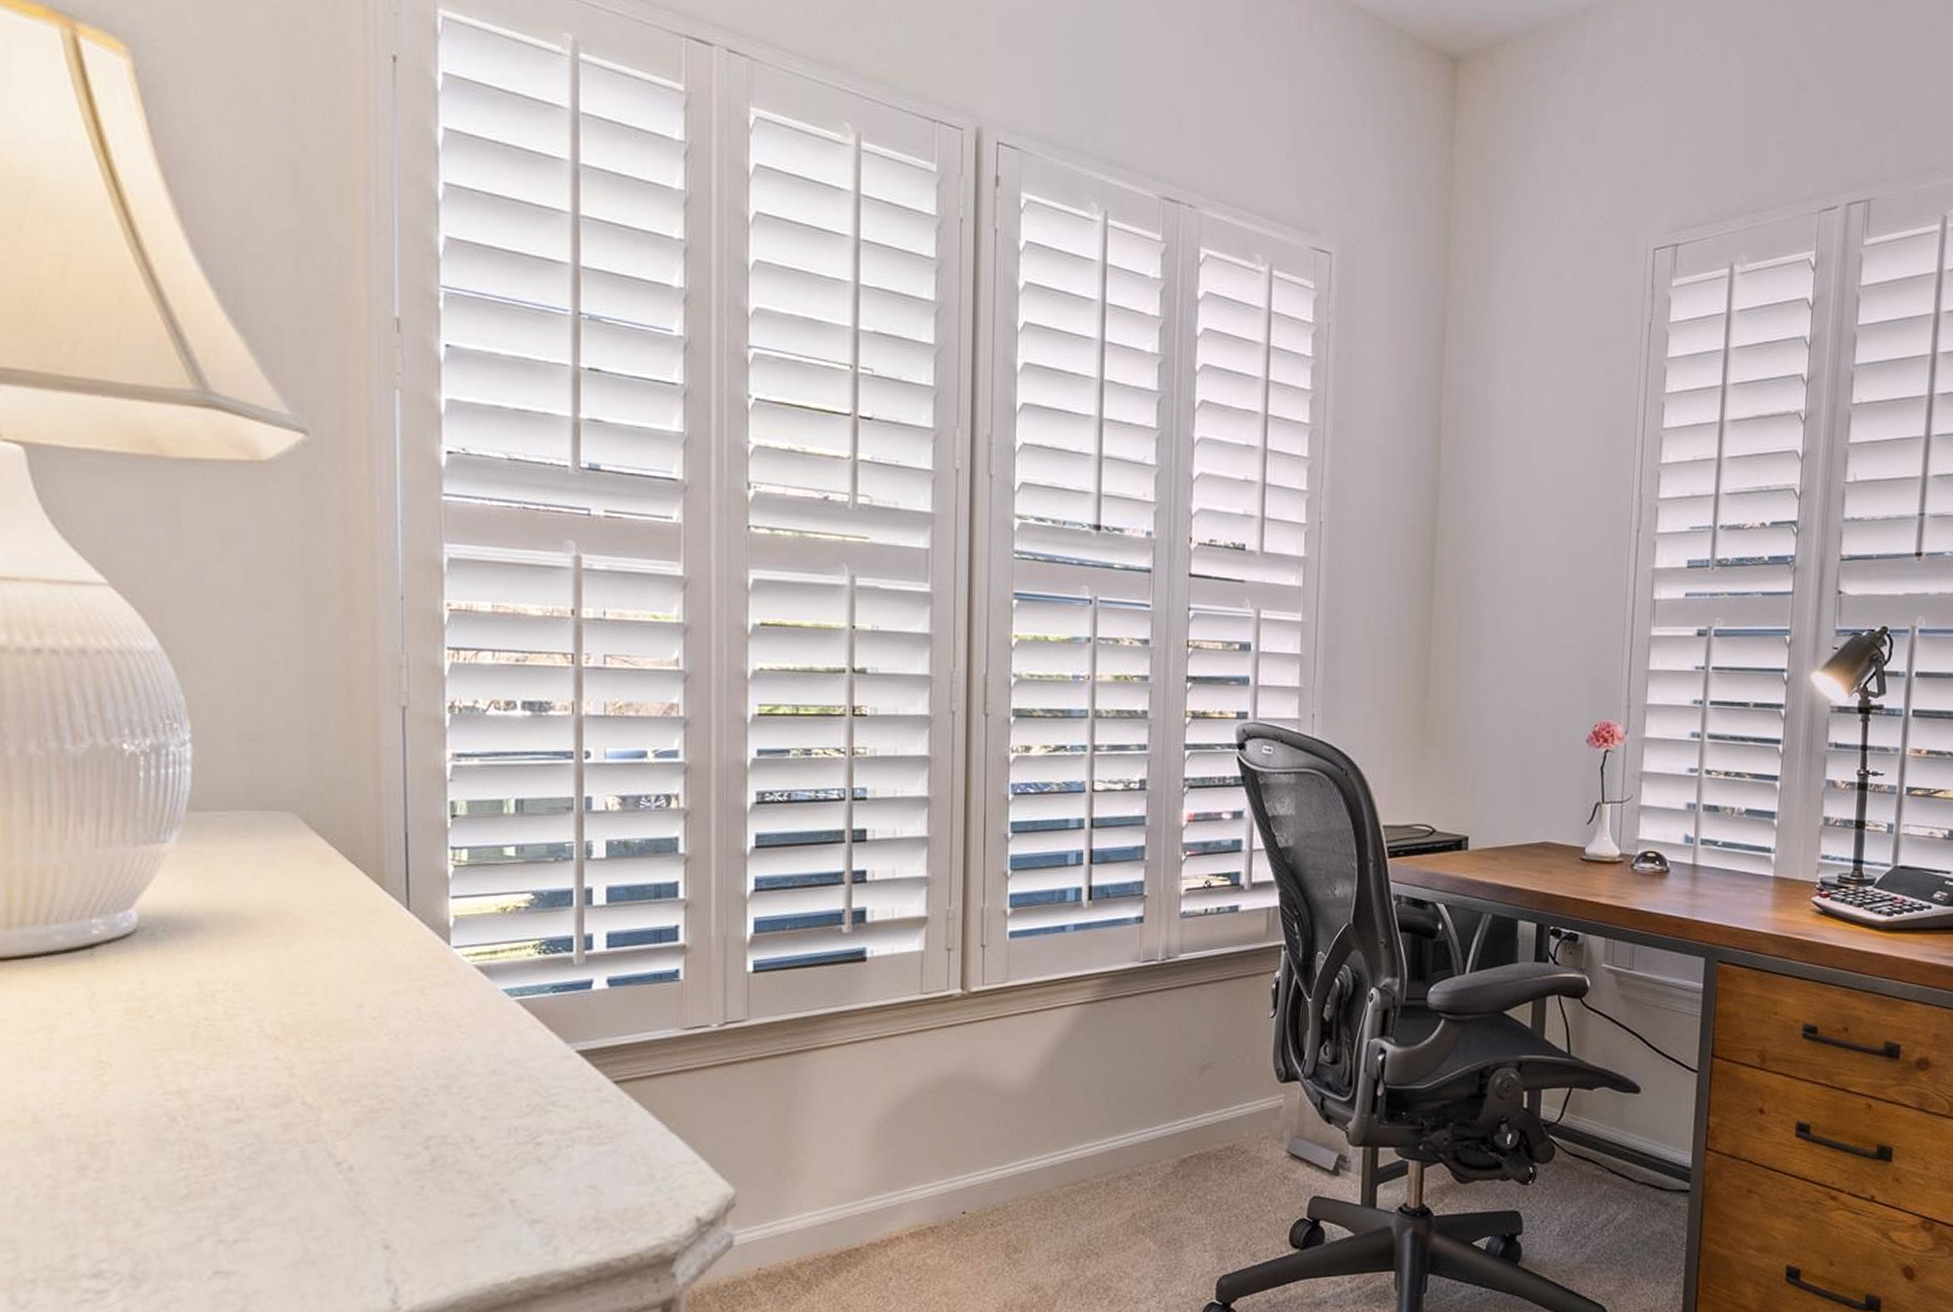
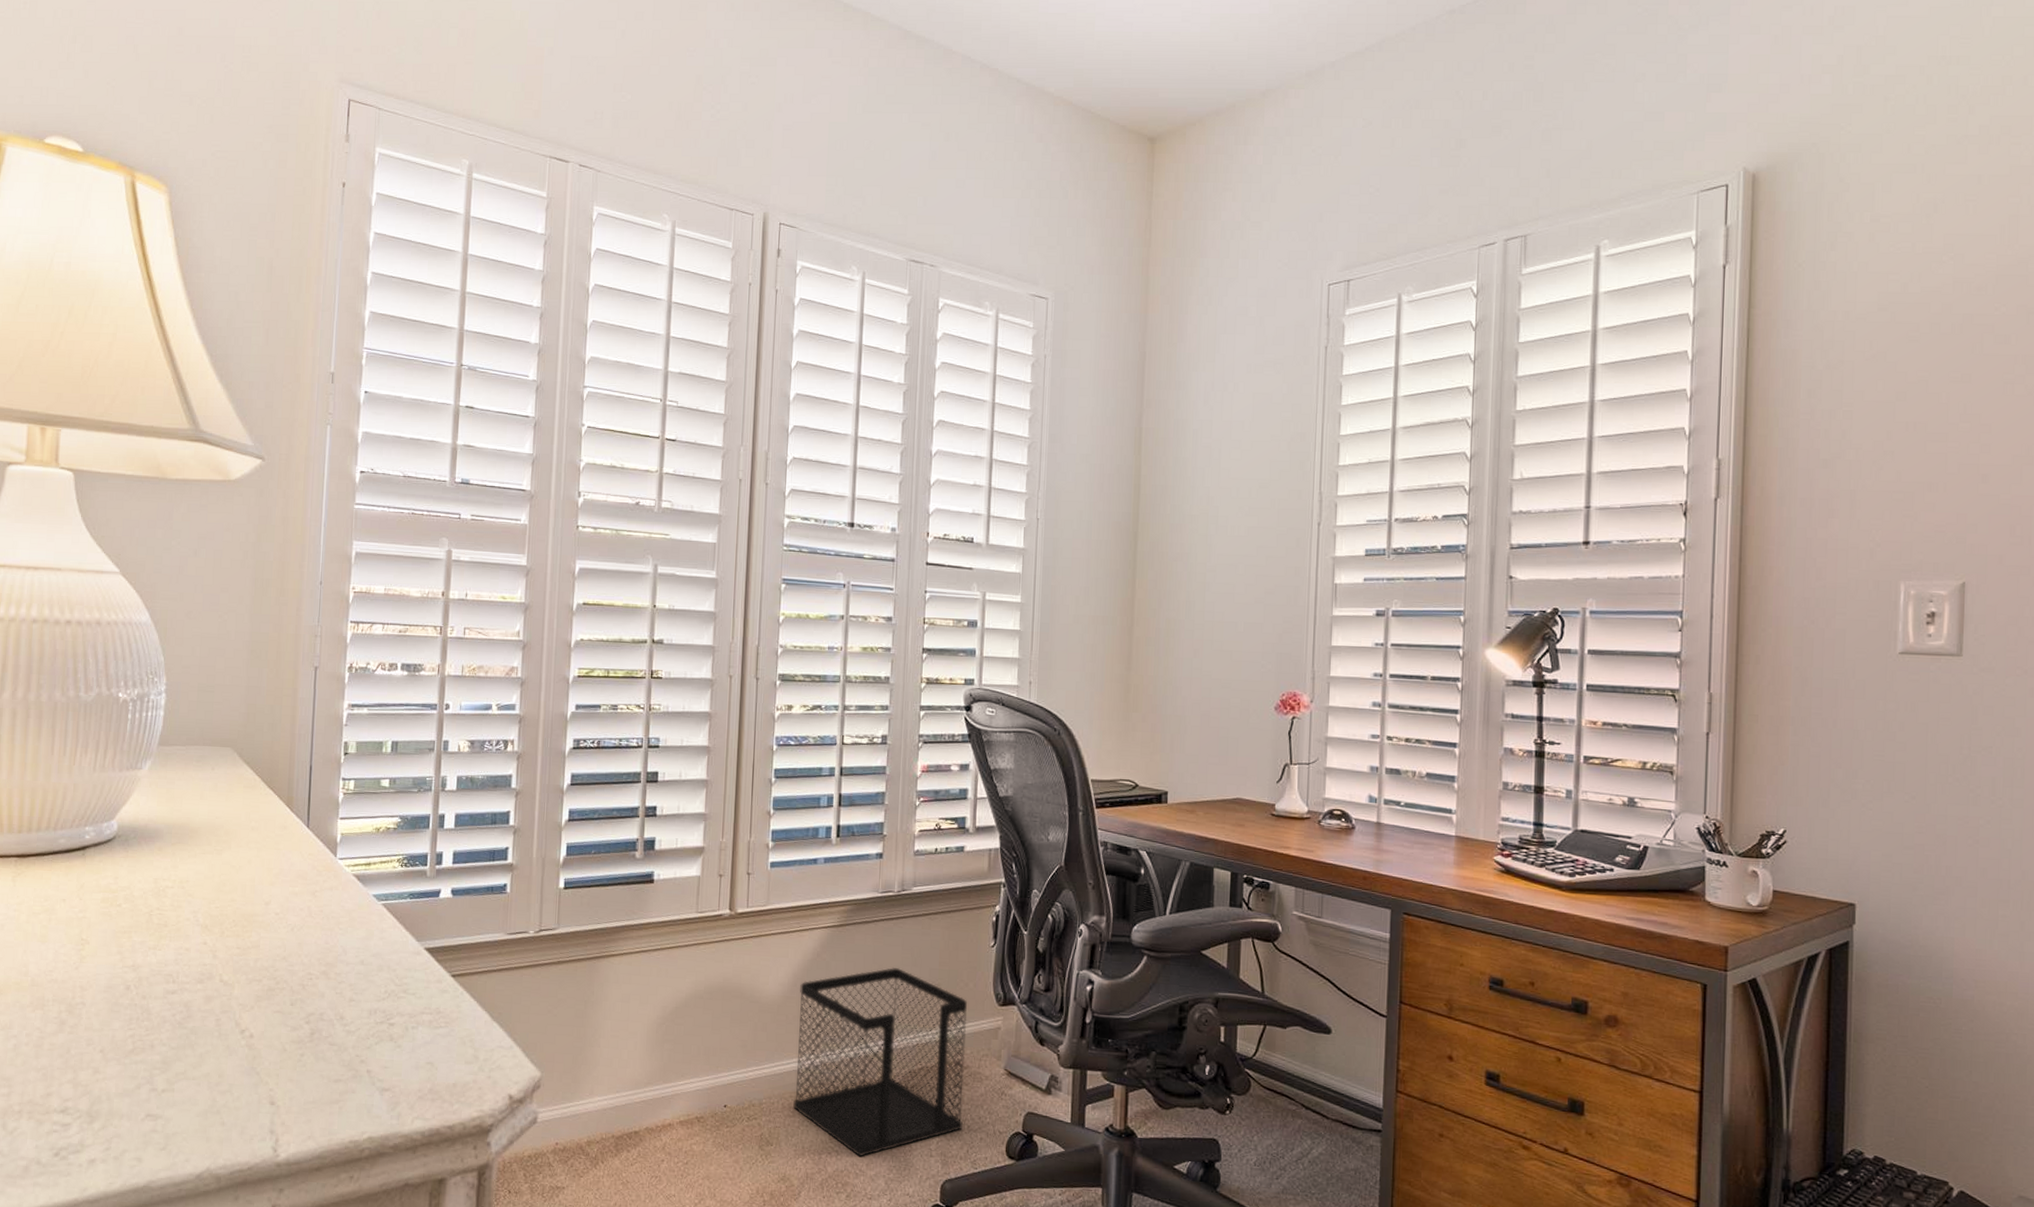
wastebasket: none [1045,1046,1244,1258] -> present [793,968,967,1157]

